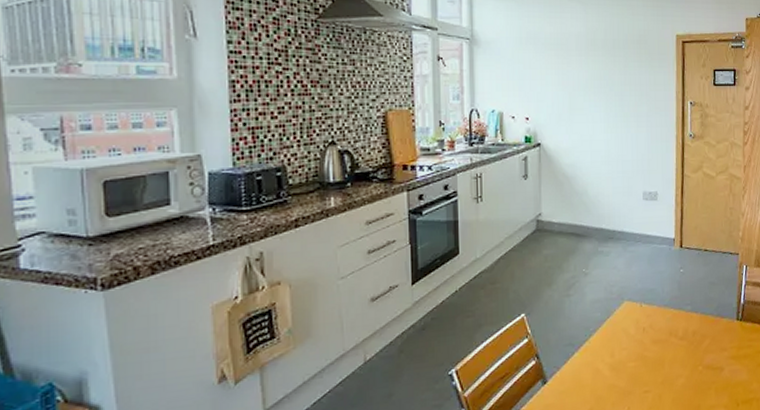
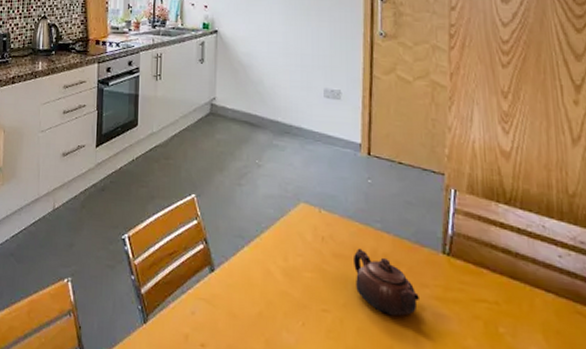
teapot: none [668,331,719,382] -> present [352,248,419,317]

